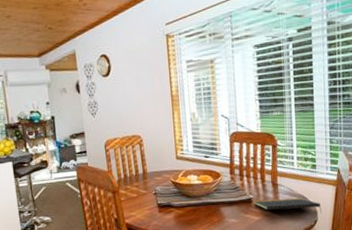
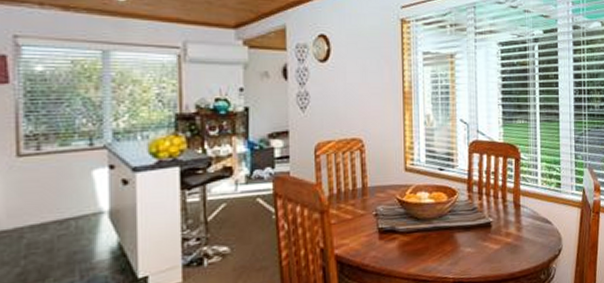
notepad: present [254,198,322,213] -> none [494,222,566,241]

